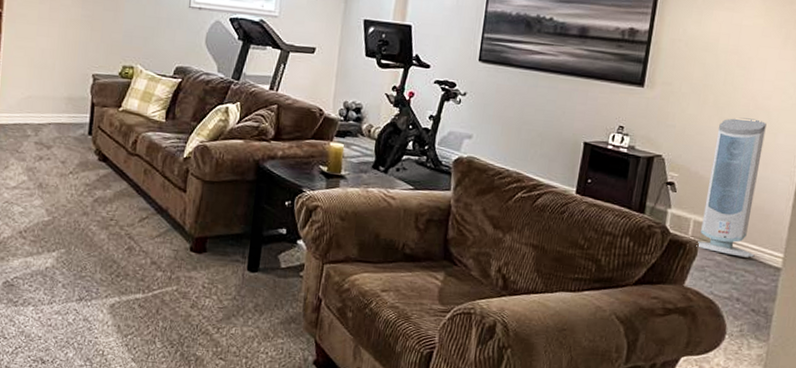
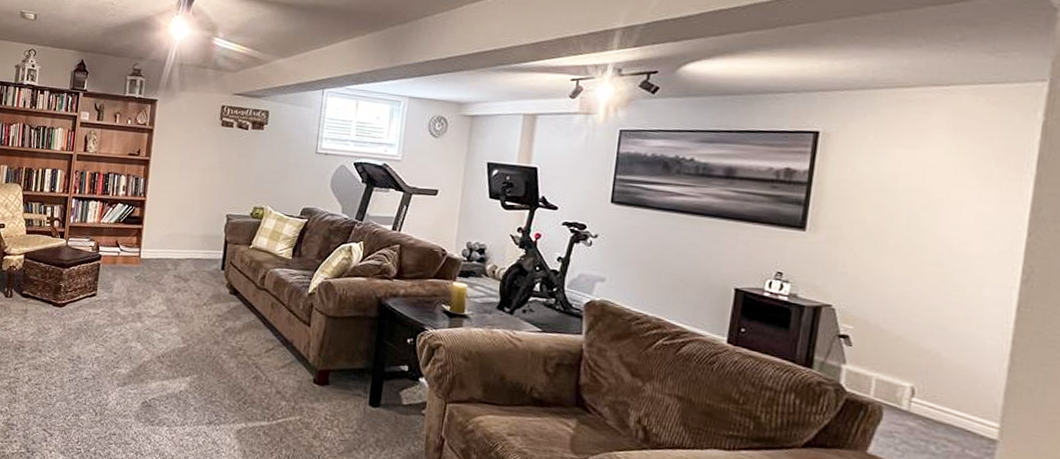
air purifier: present [696,117,767,258] -> none [881,265,966,426]

